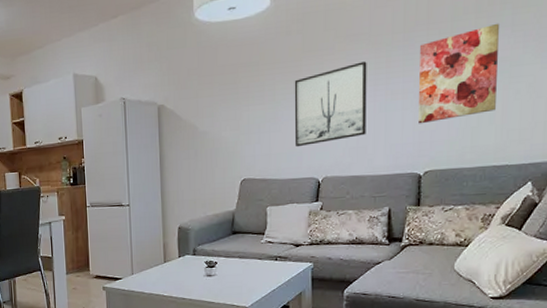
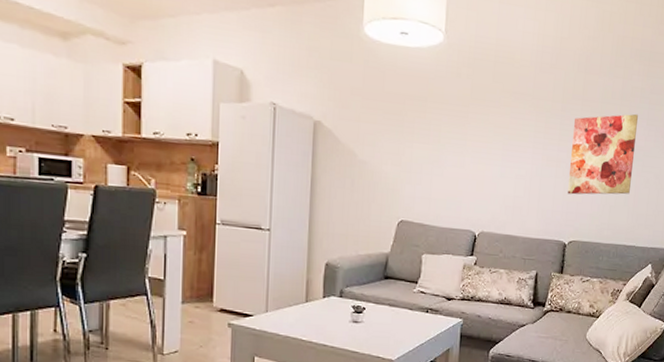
wall art: present [294,61,367,147] -> none [455,121,528,197]

